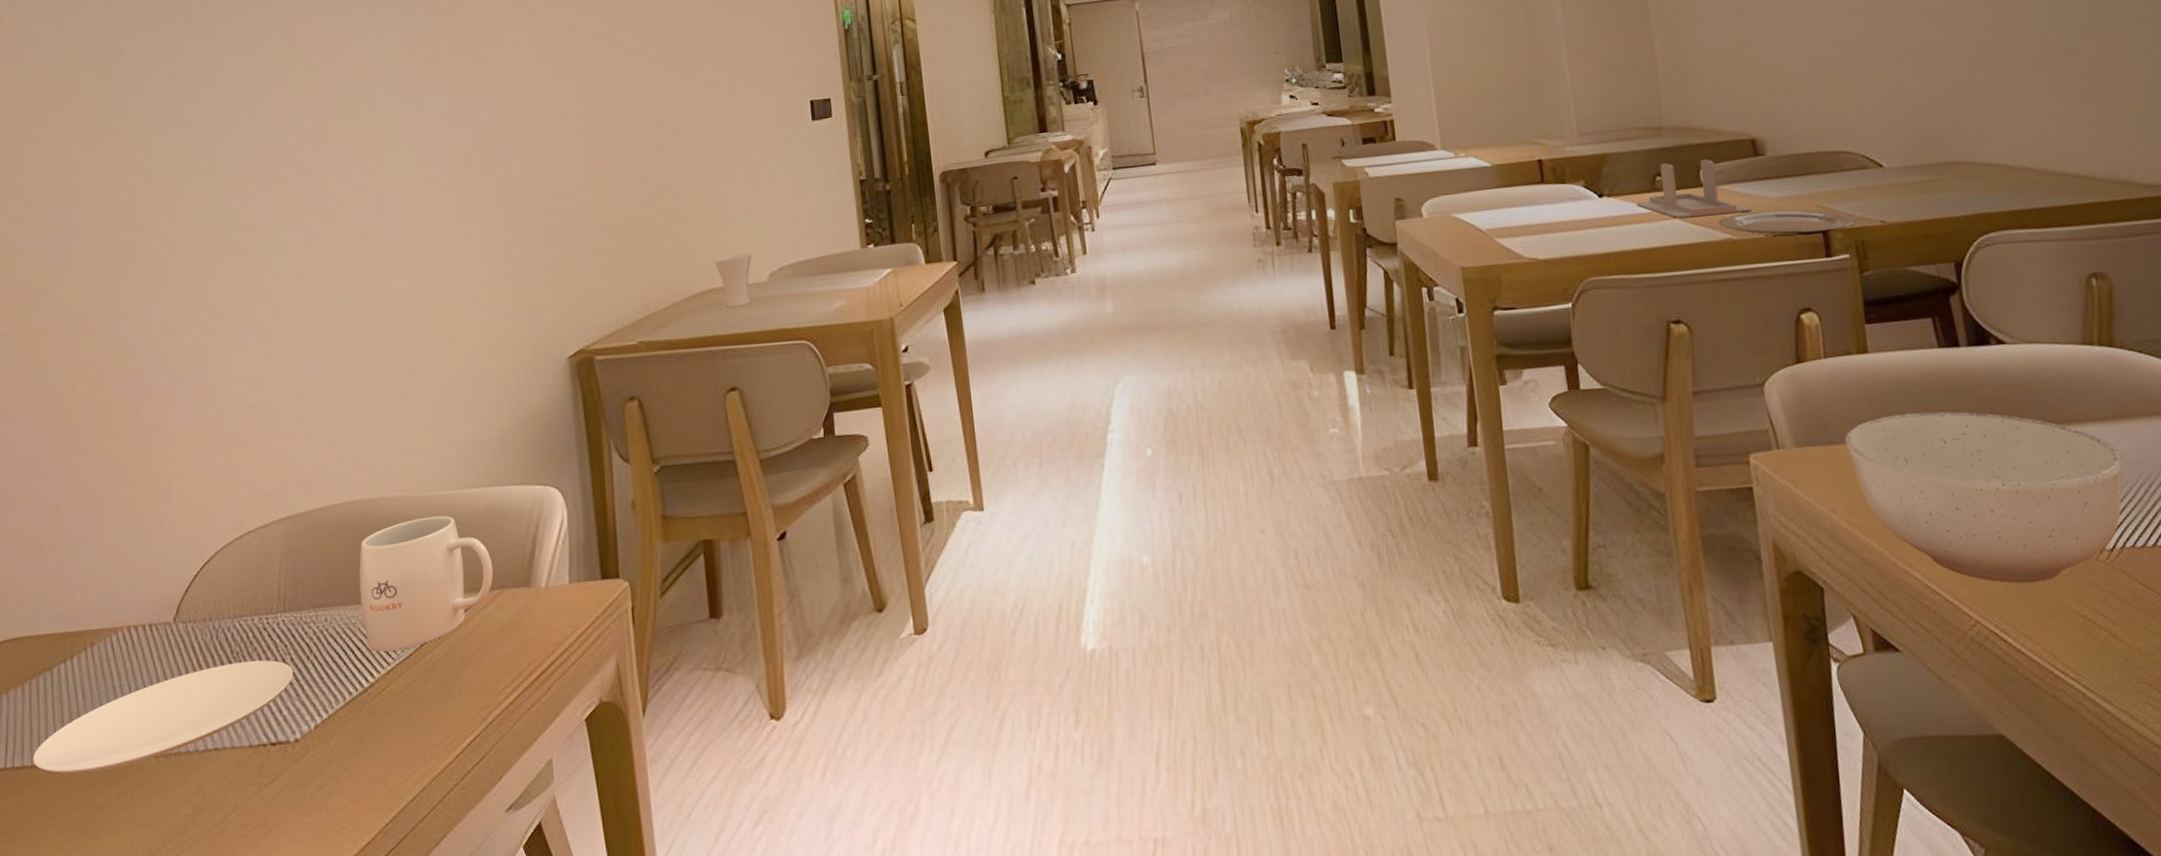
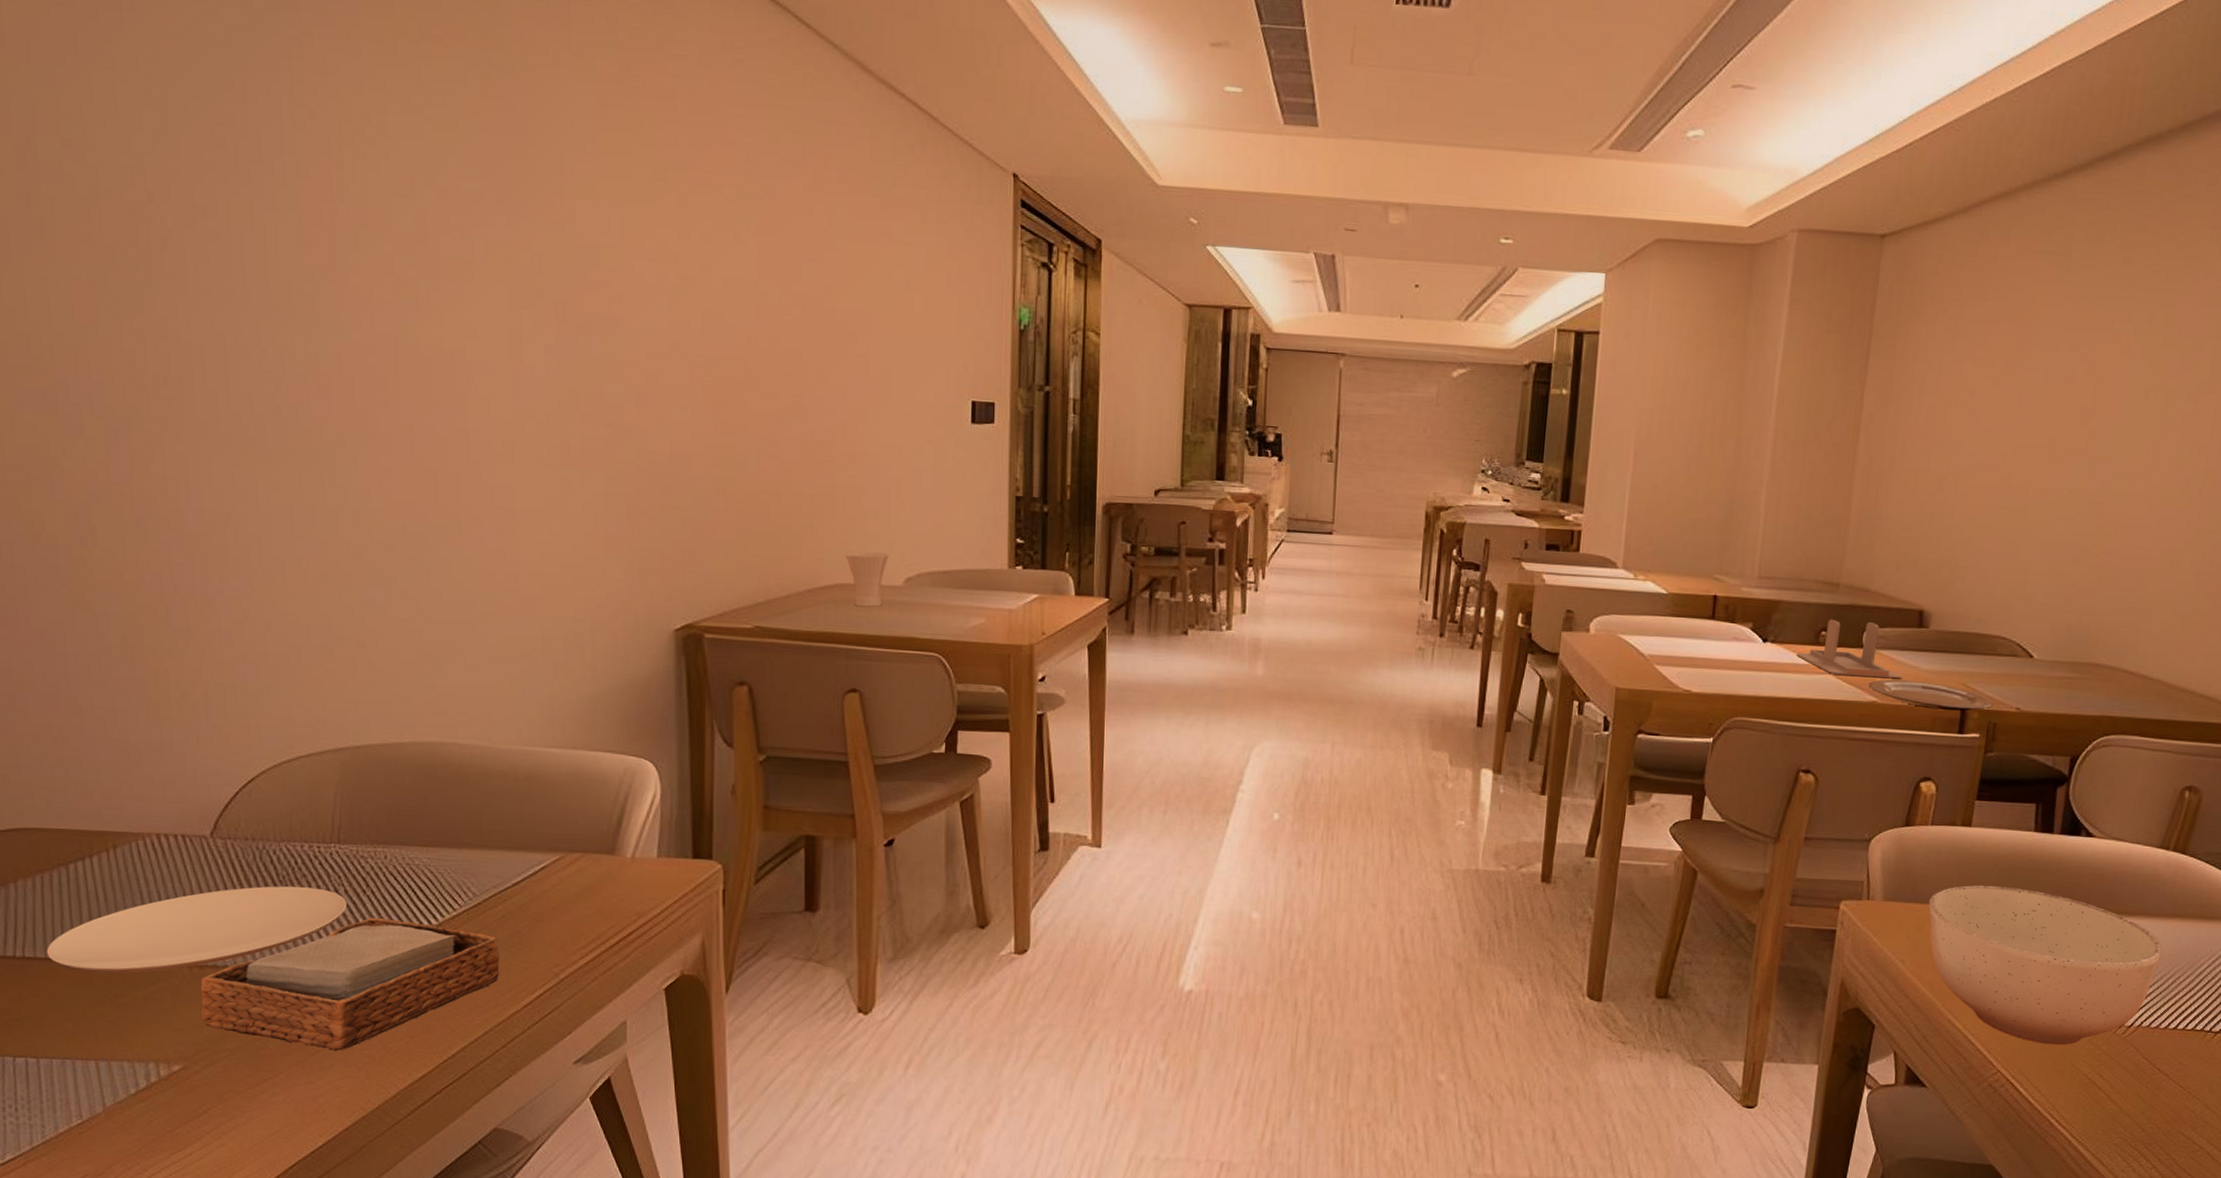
napkin holder: none [166,682,433,828] -> present [200,917,501,1051]
mug: present [358,515,494,652] -> none [424,770,575,898]

